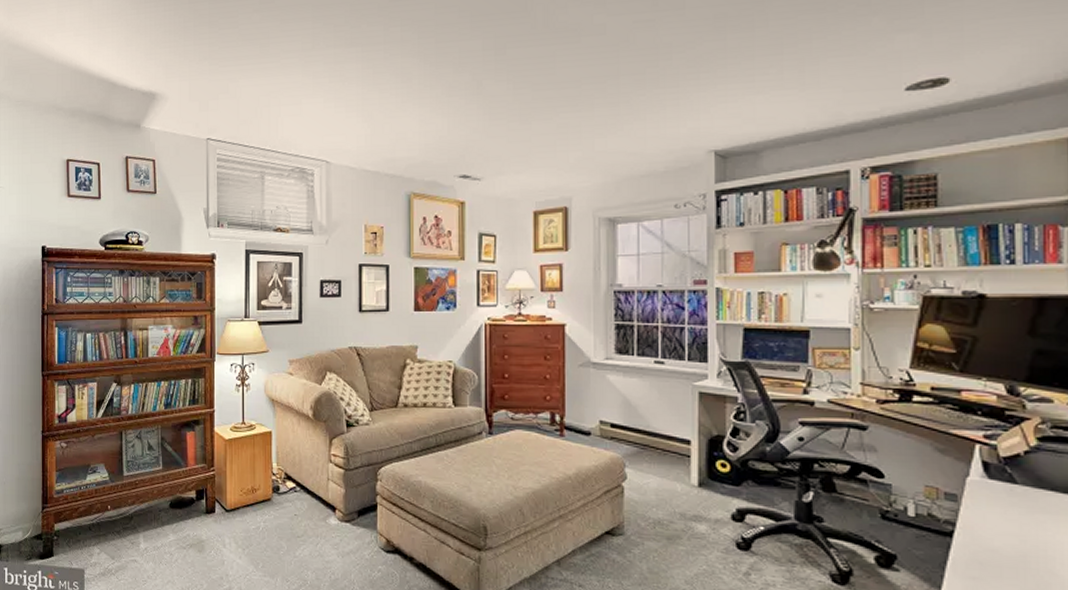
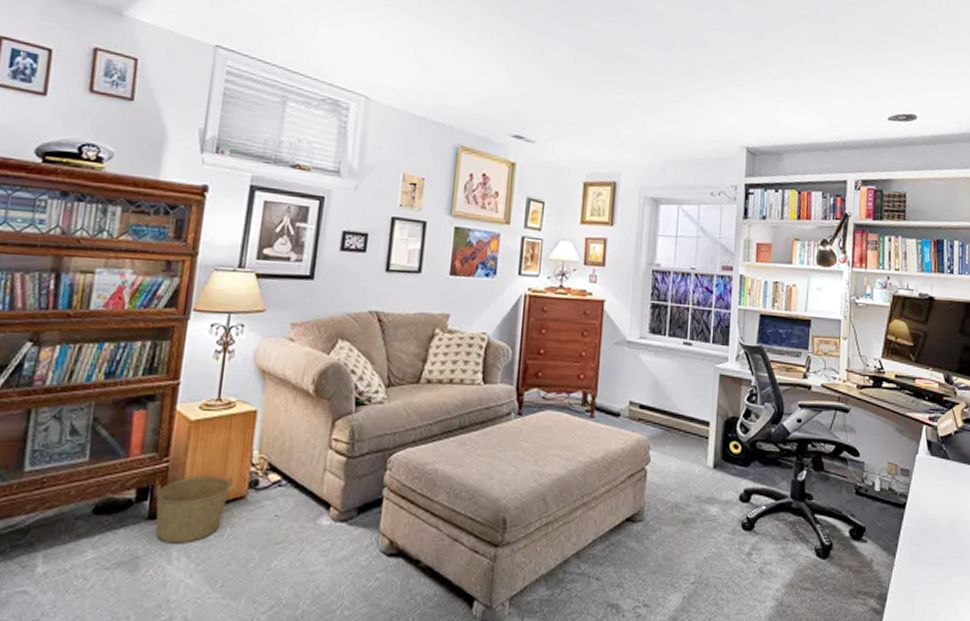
basket: none [209,482,260,533] -> present [155,476,232,544]

